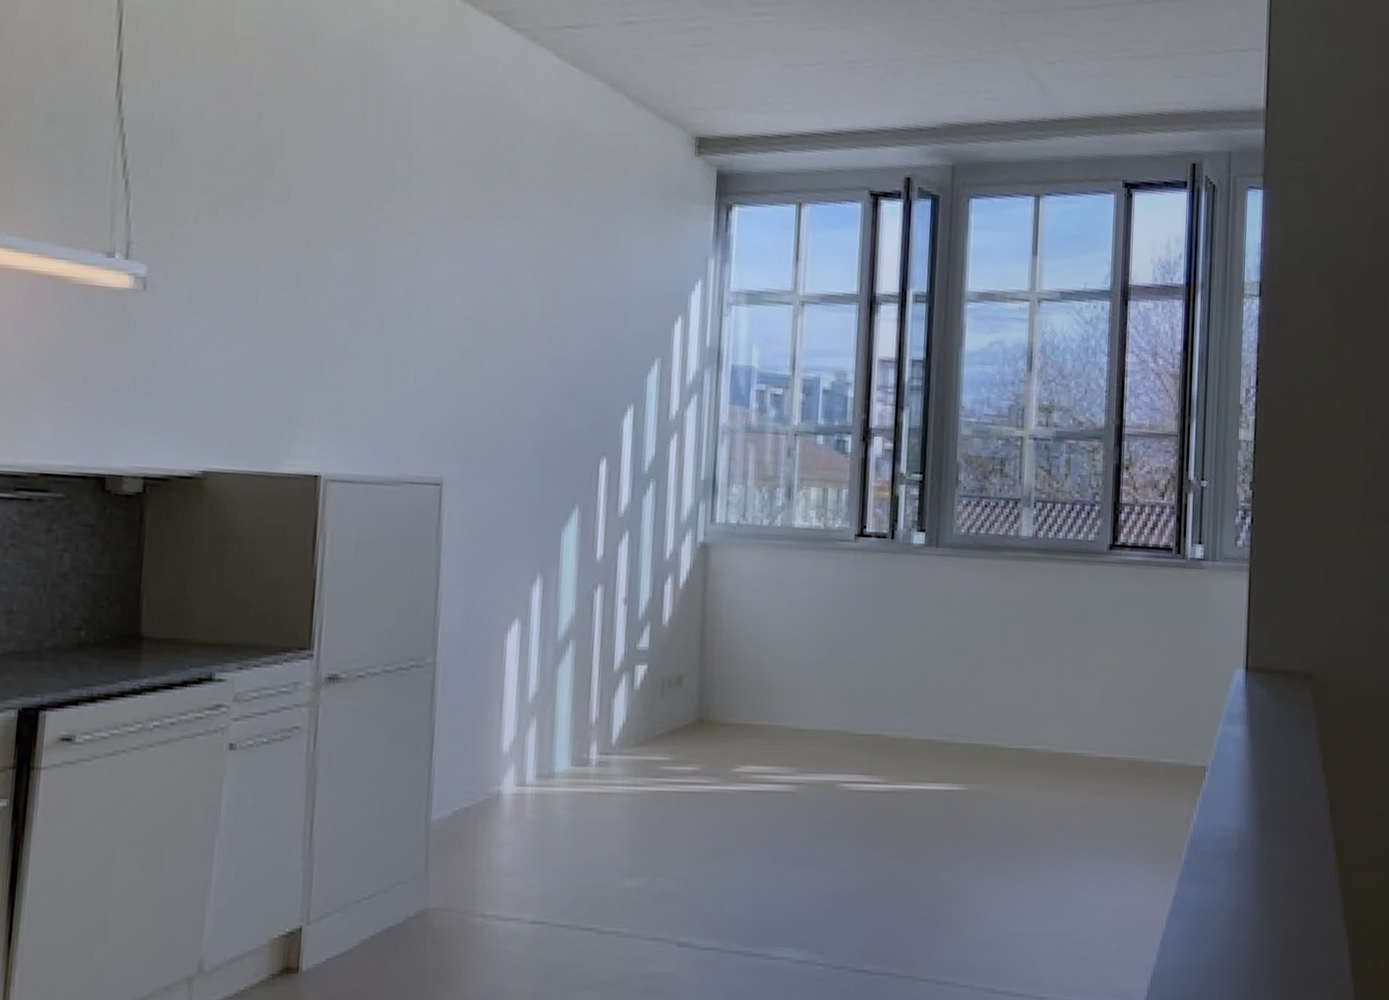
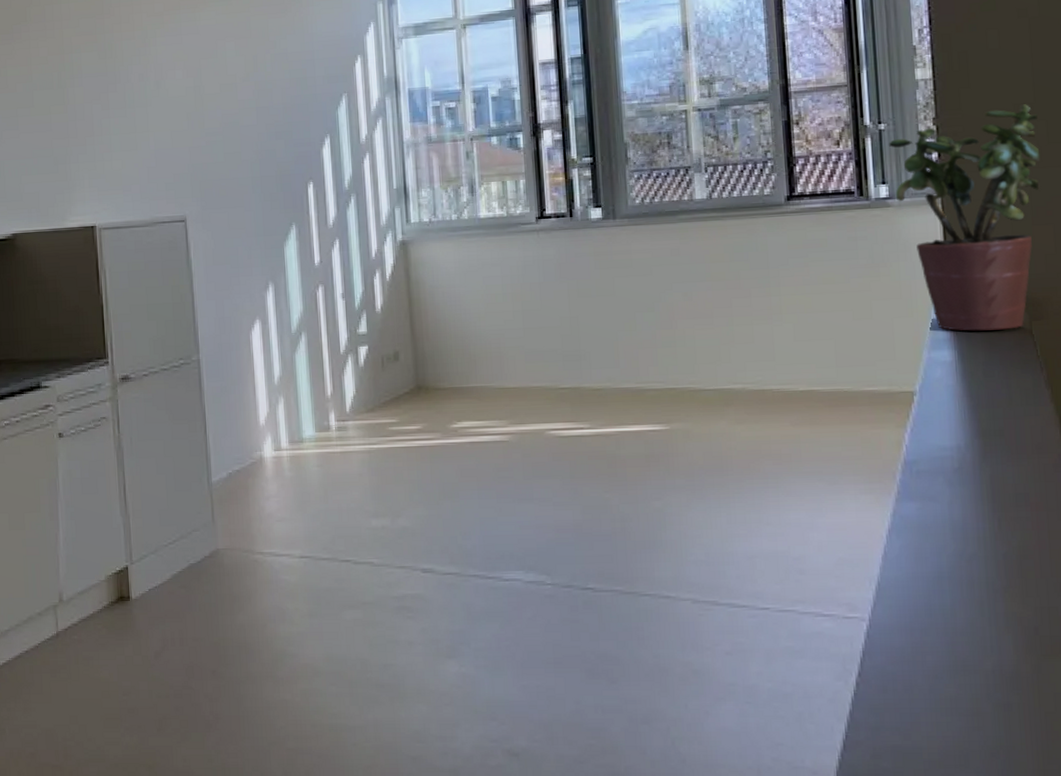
potted plant: none [1208,480,1340,709] -> present [888,104,1041,331]

